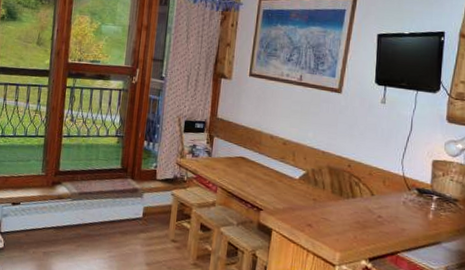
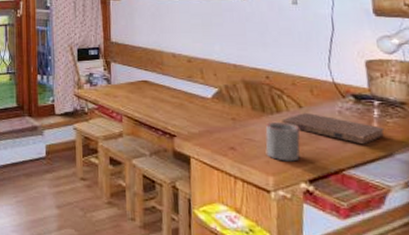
mug: none [337,205,369,242] -> present [265,122,300,162]
book: none [355,199,438,233] -> present [282,112,385,145]

